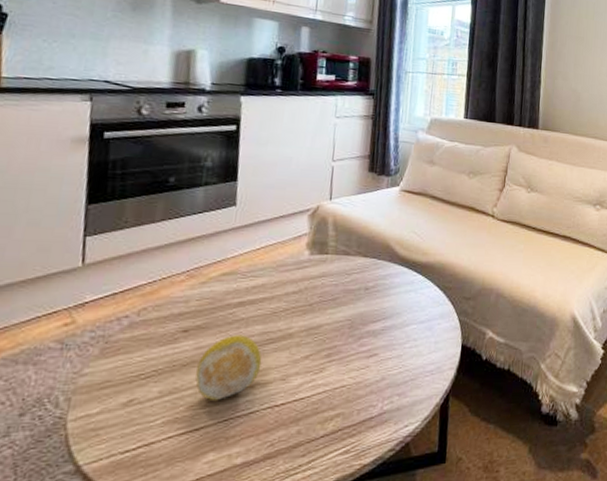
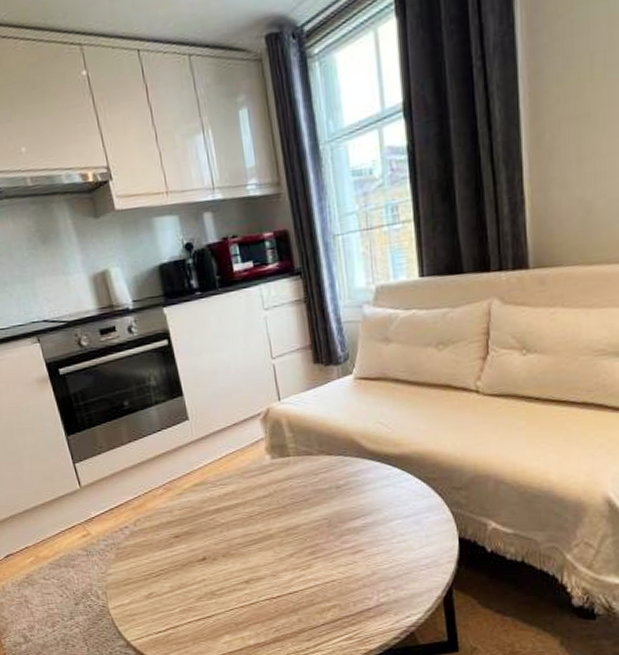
fruit: present [195,335,262,401] -> none [195,537,251,594]

